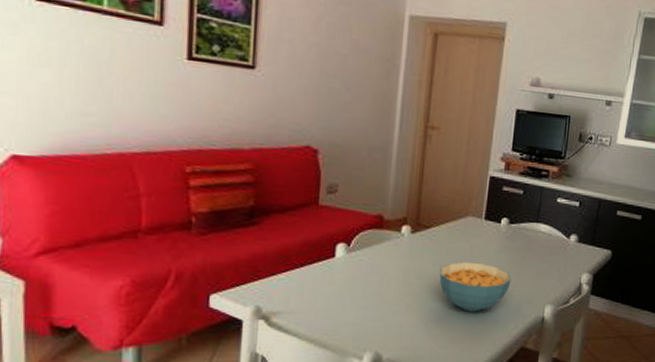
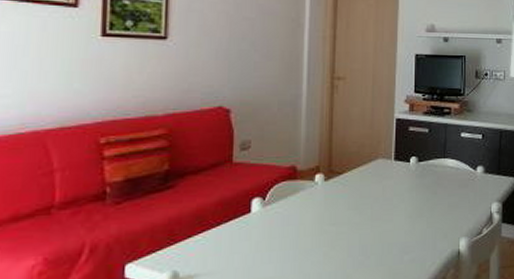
cereal bowl: present [439,261,512,312] -> none [355,203,425,253]

